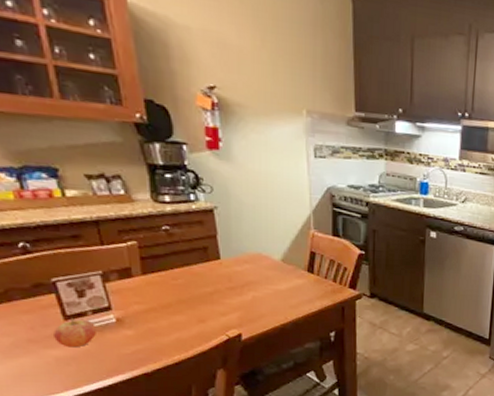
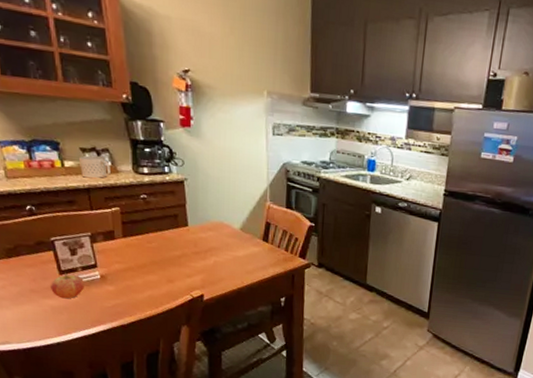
mug: none [83,183,124,210] -> present [78,155,110,179]

